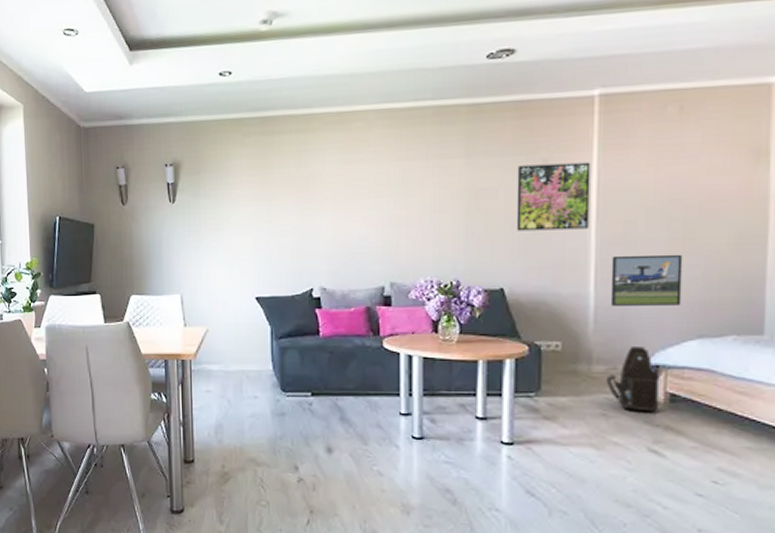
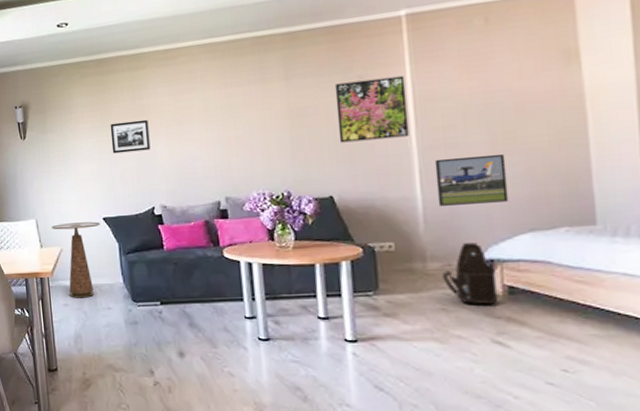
side table: none [198,301,252,385] -> present [52,221,100,298]
picture frame: none [271,190,314,226] -> present [110,119,151,154]

